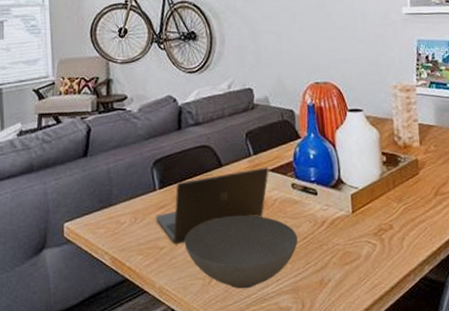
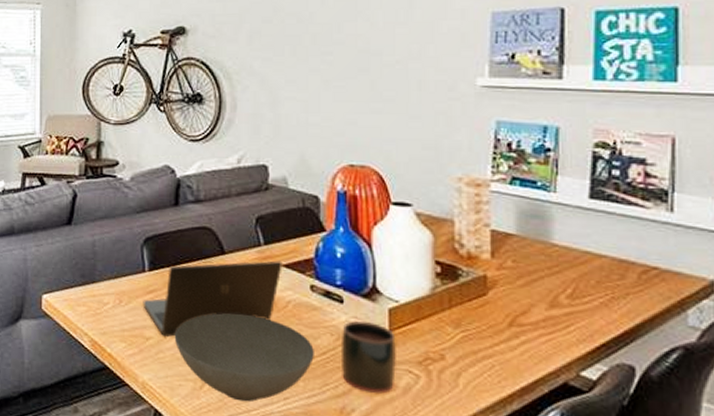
mug: none [317,206,359,264] -> present [340,320,396,393]

